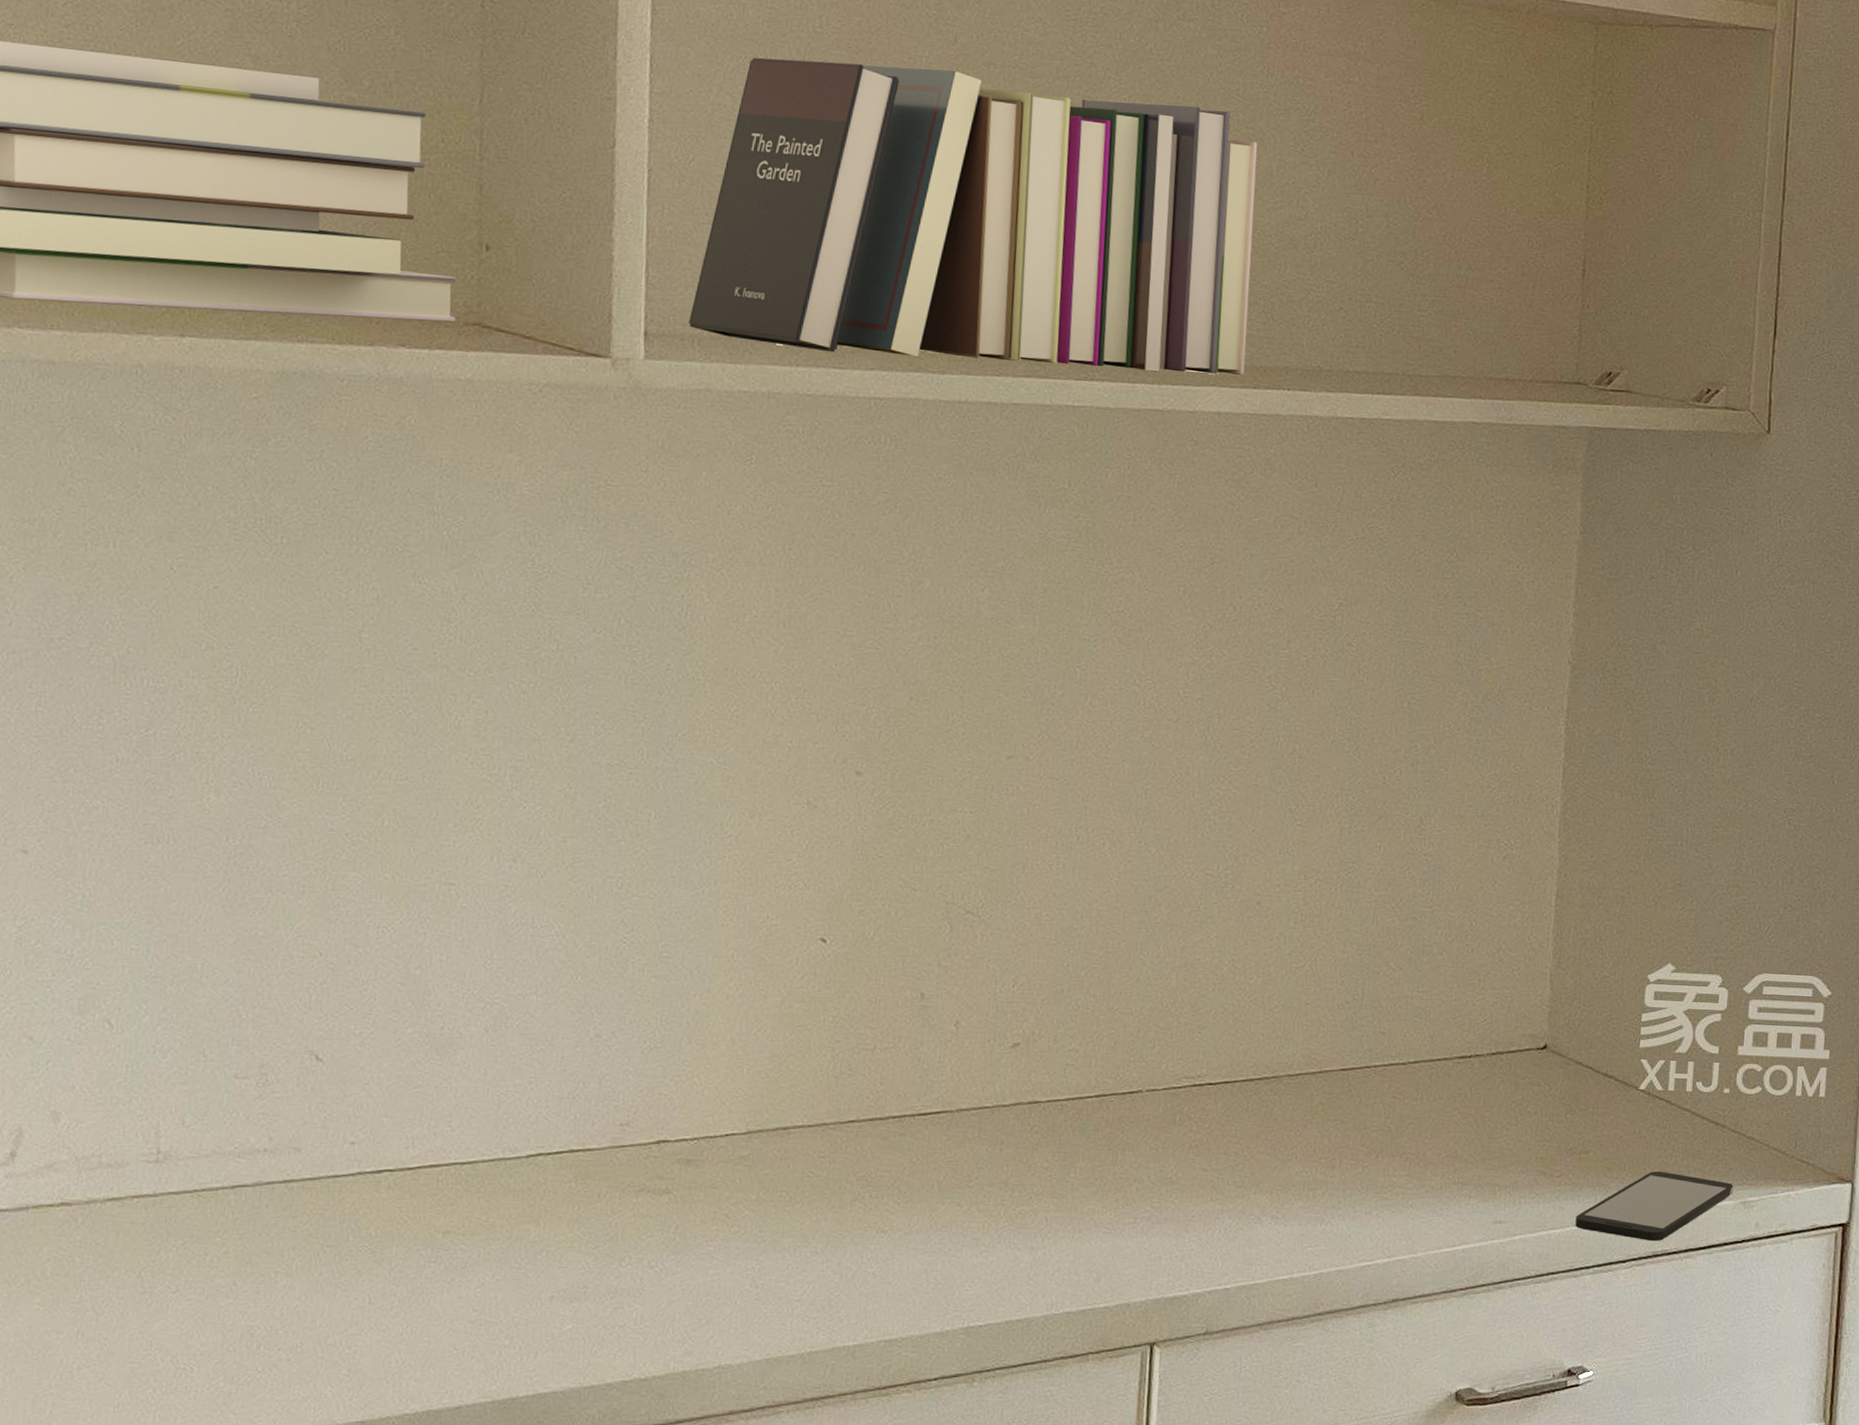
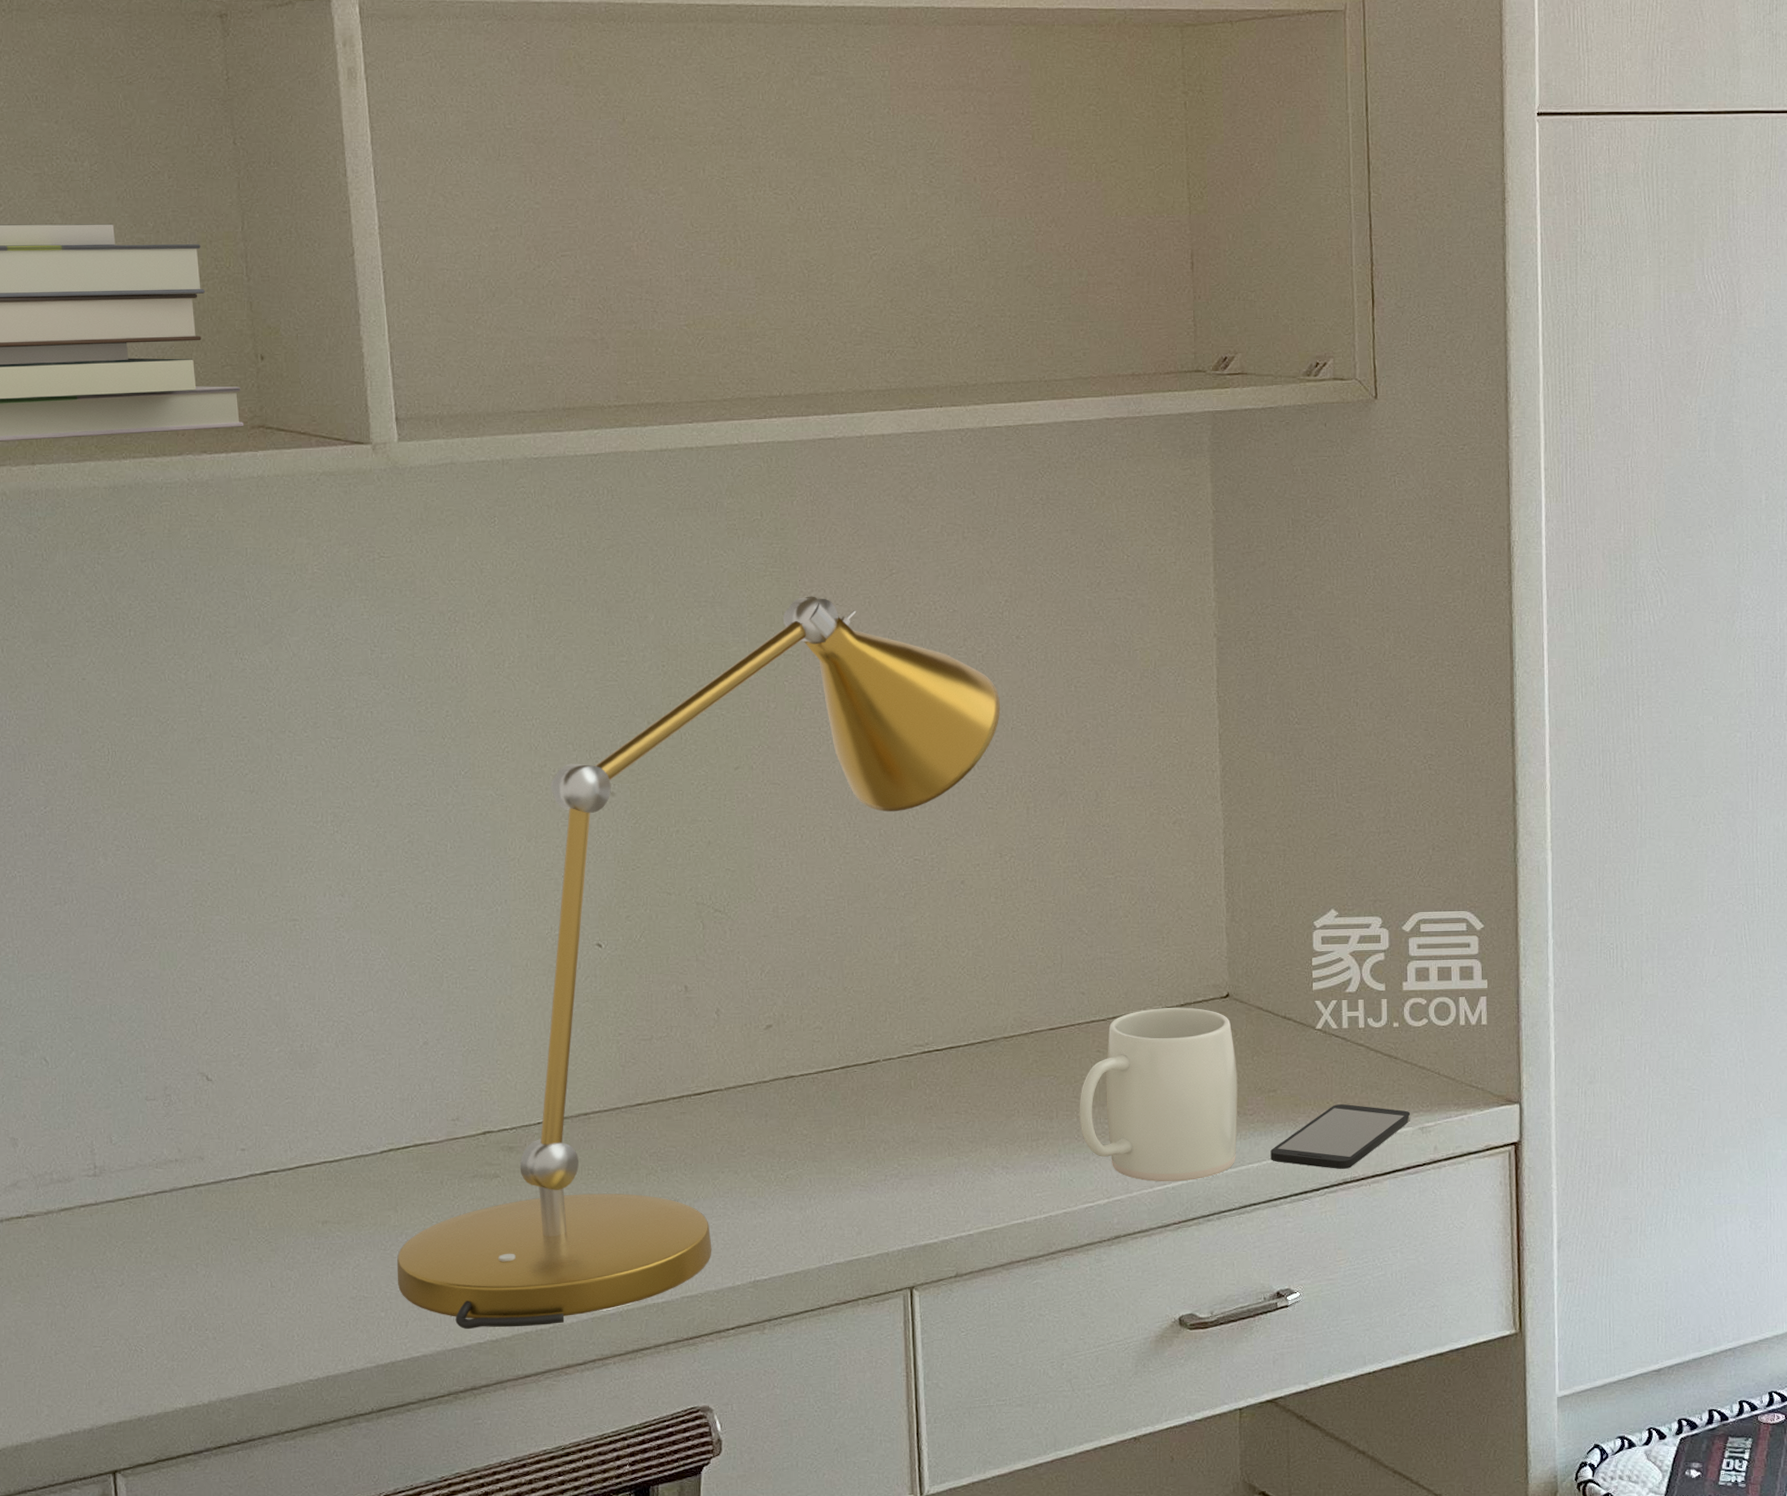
desk lamp: none [530,577,1322,1365] -> present [397,596,1000,1329]
books: present [689,57,1258,375] -> none [431,148,901,418]
mug: none [1364,1055,1548,1244] -> present [1079,1007,1238,1182]

